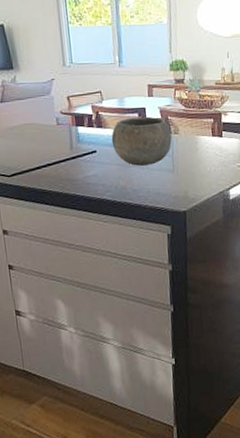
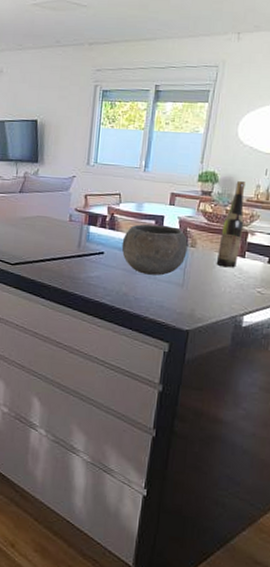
wine bottle: none [198,65,217,149] -> present [216,180,246,268]

